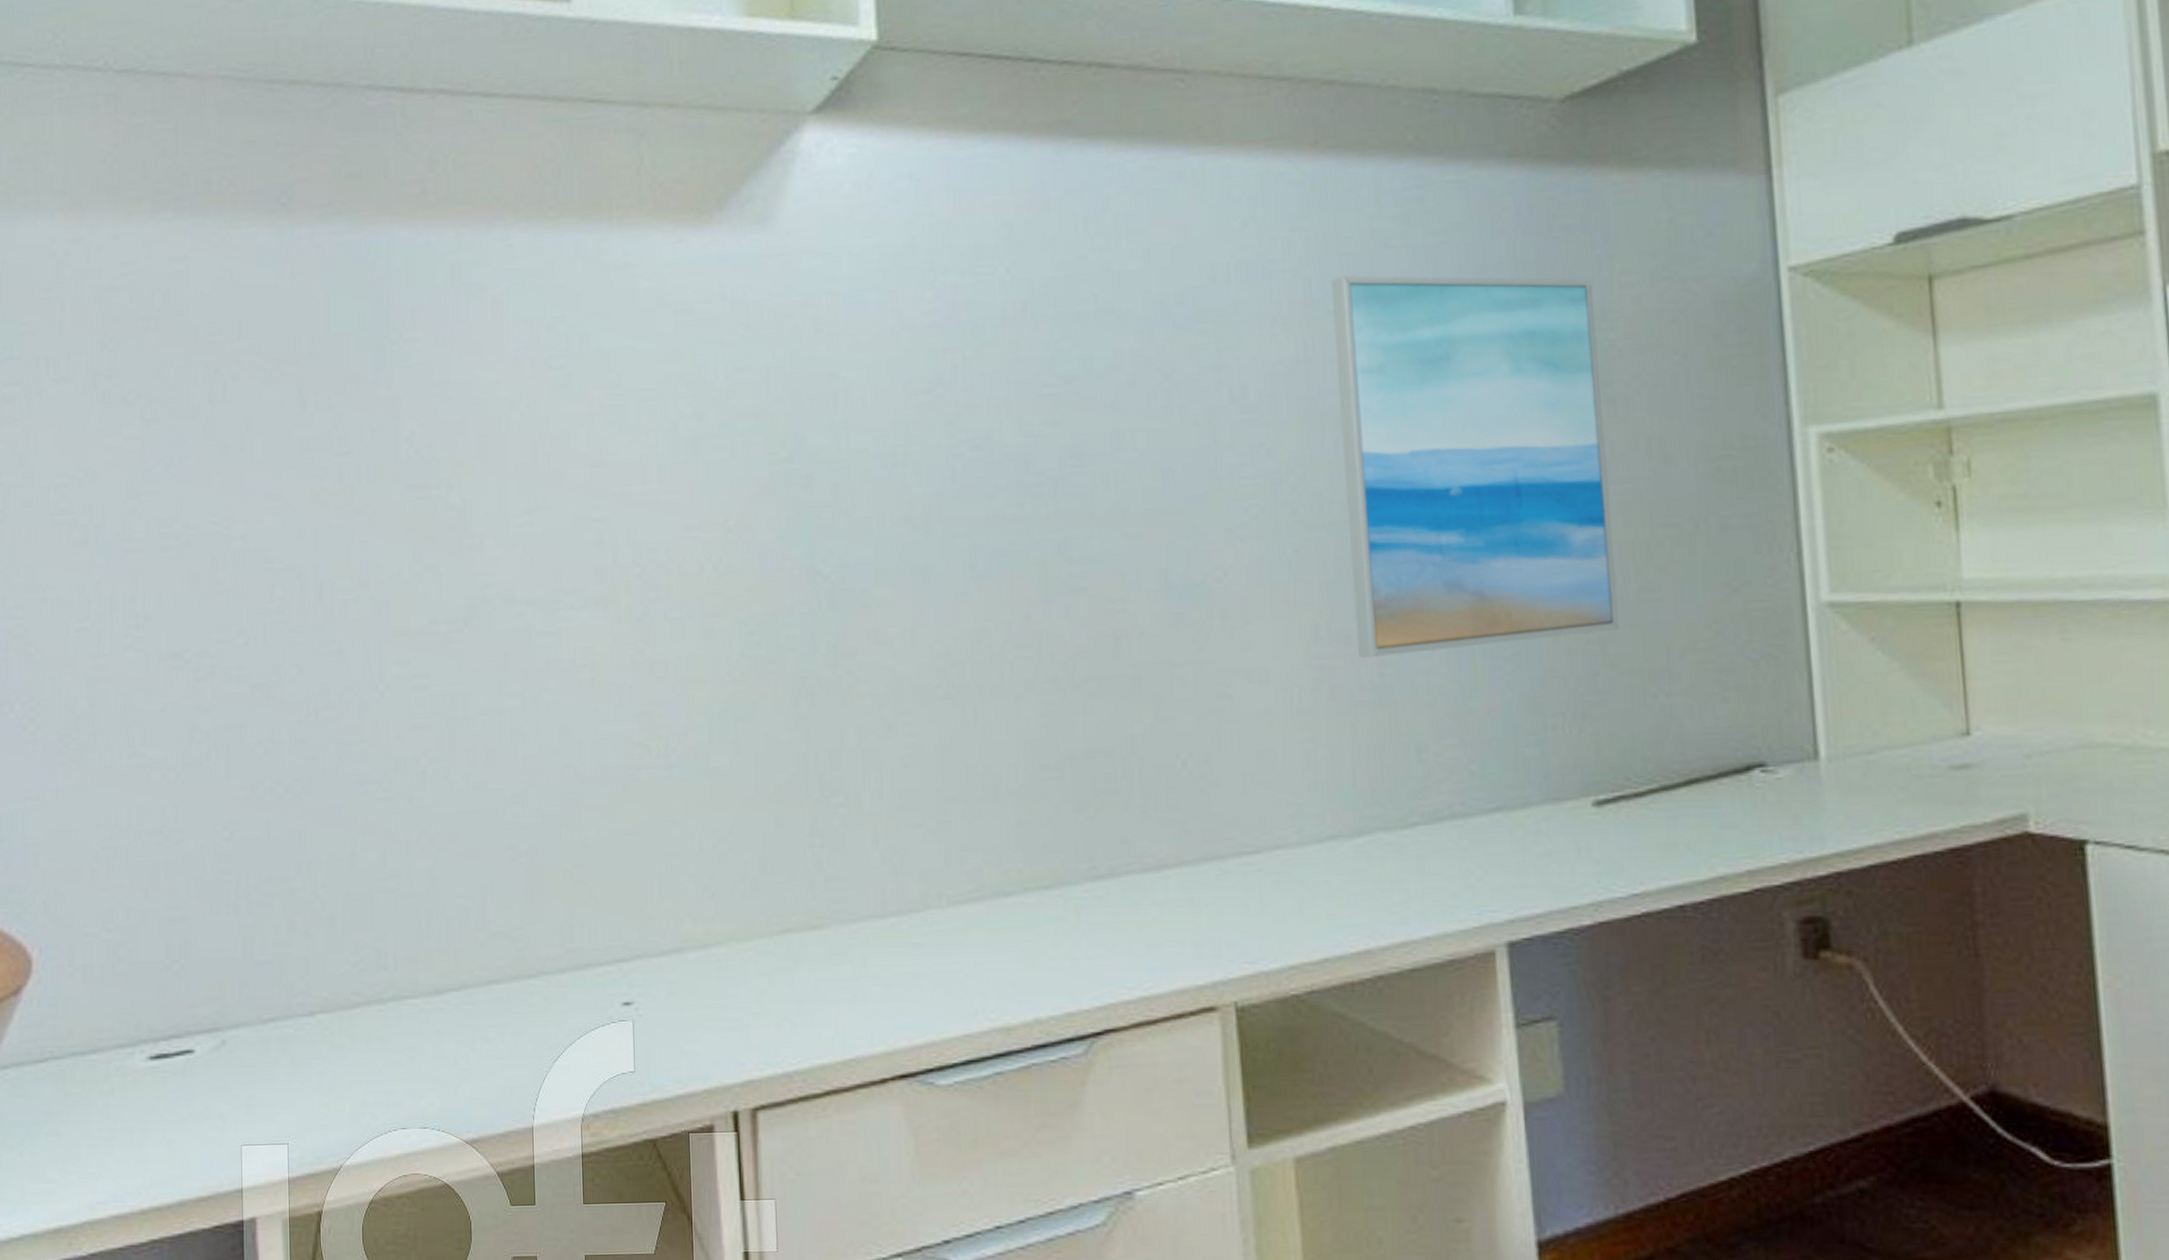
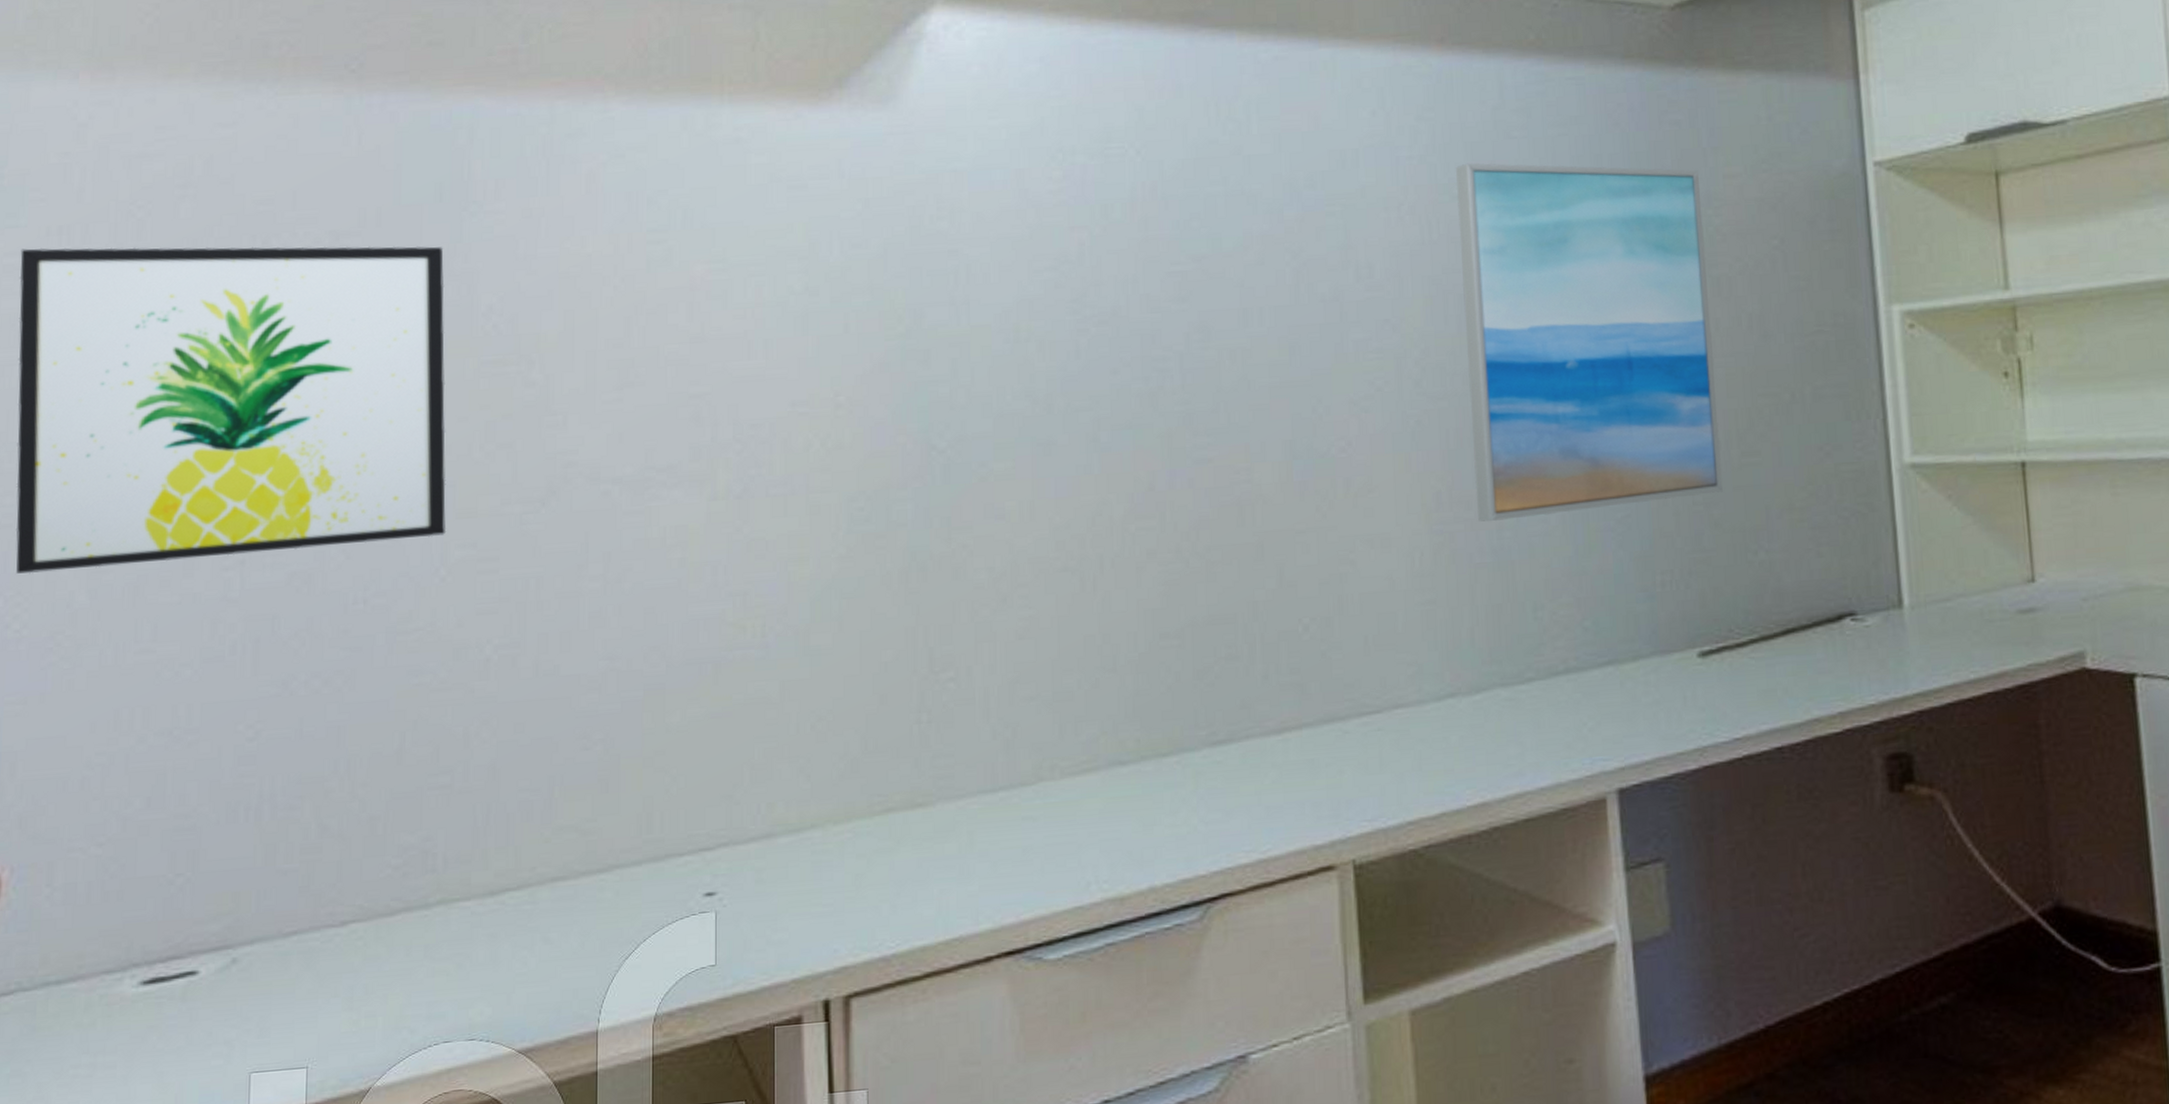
wall art: none [16,373,383,681] -> present [15,246,447,574]

